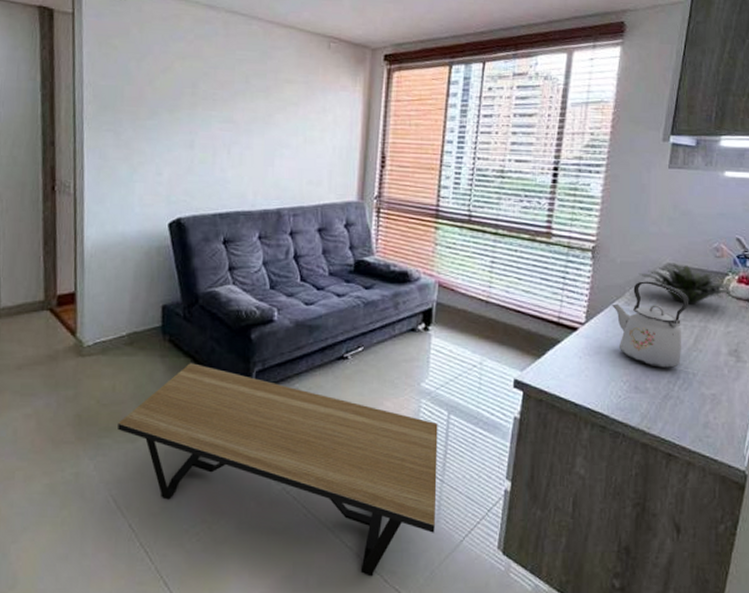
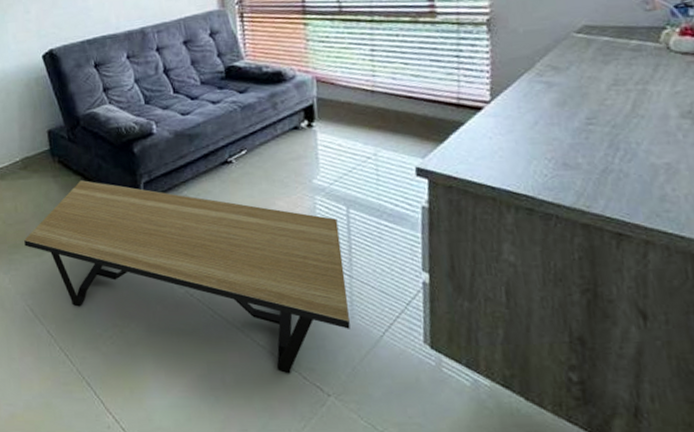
kettle: present [612,281,689,369] -> none [521,47,619,141]
plant: present [638,263,735,305] -> none [548,23,679,67]

